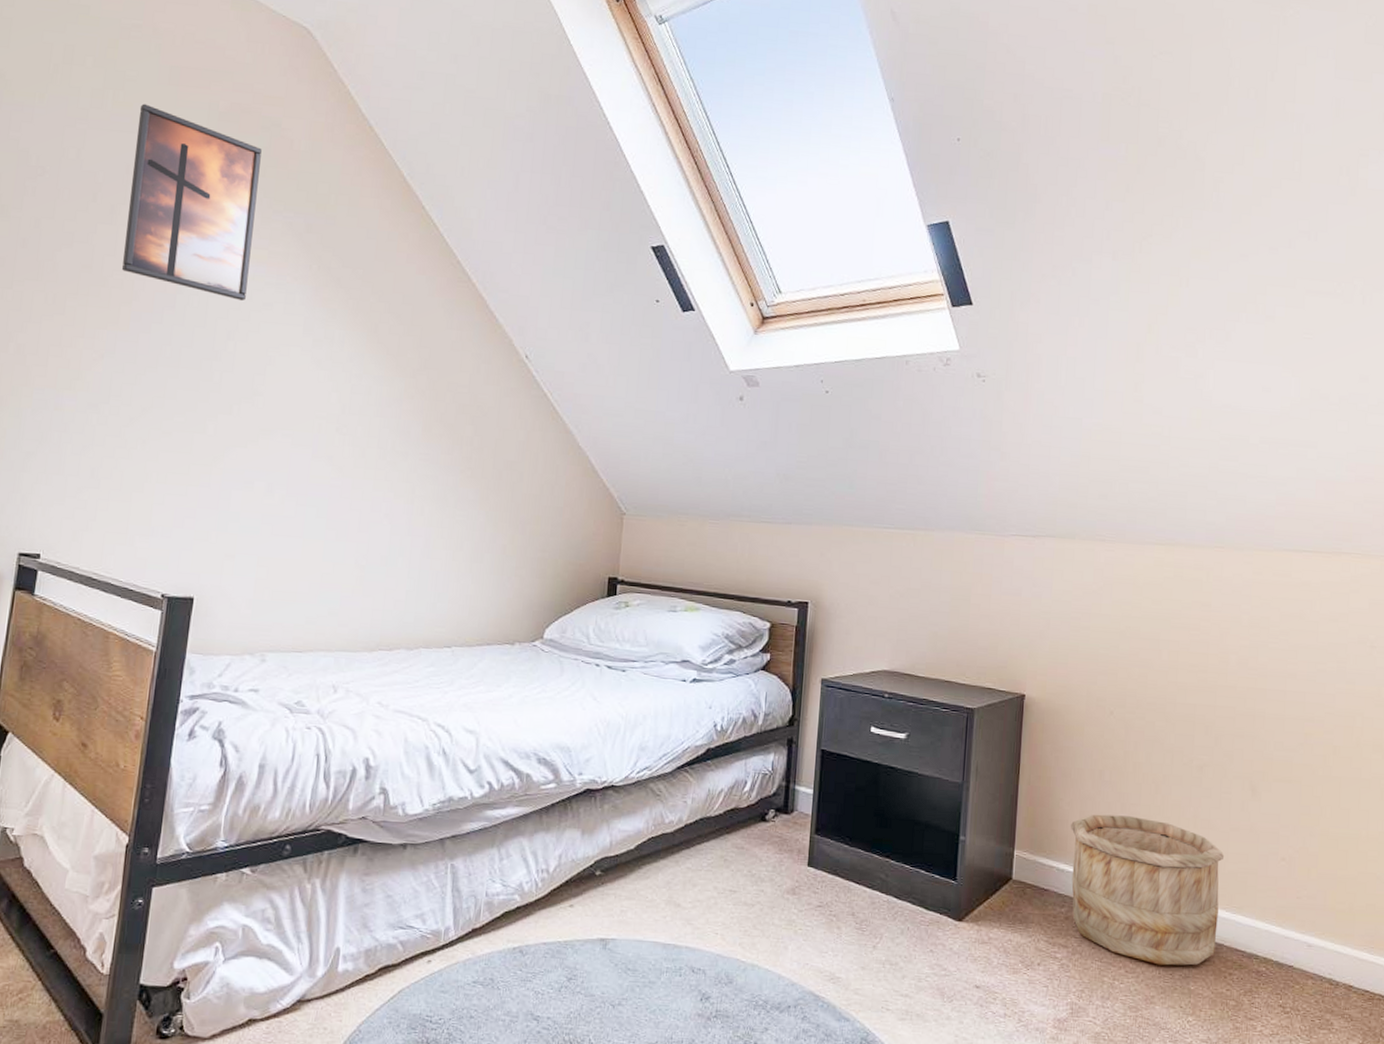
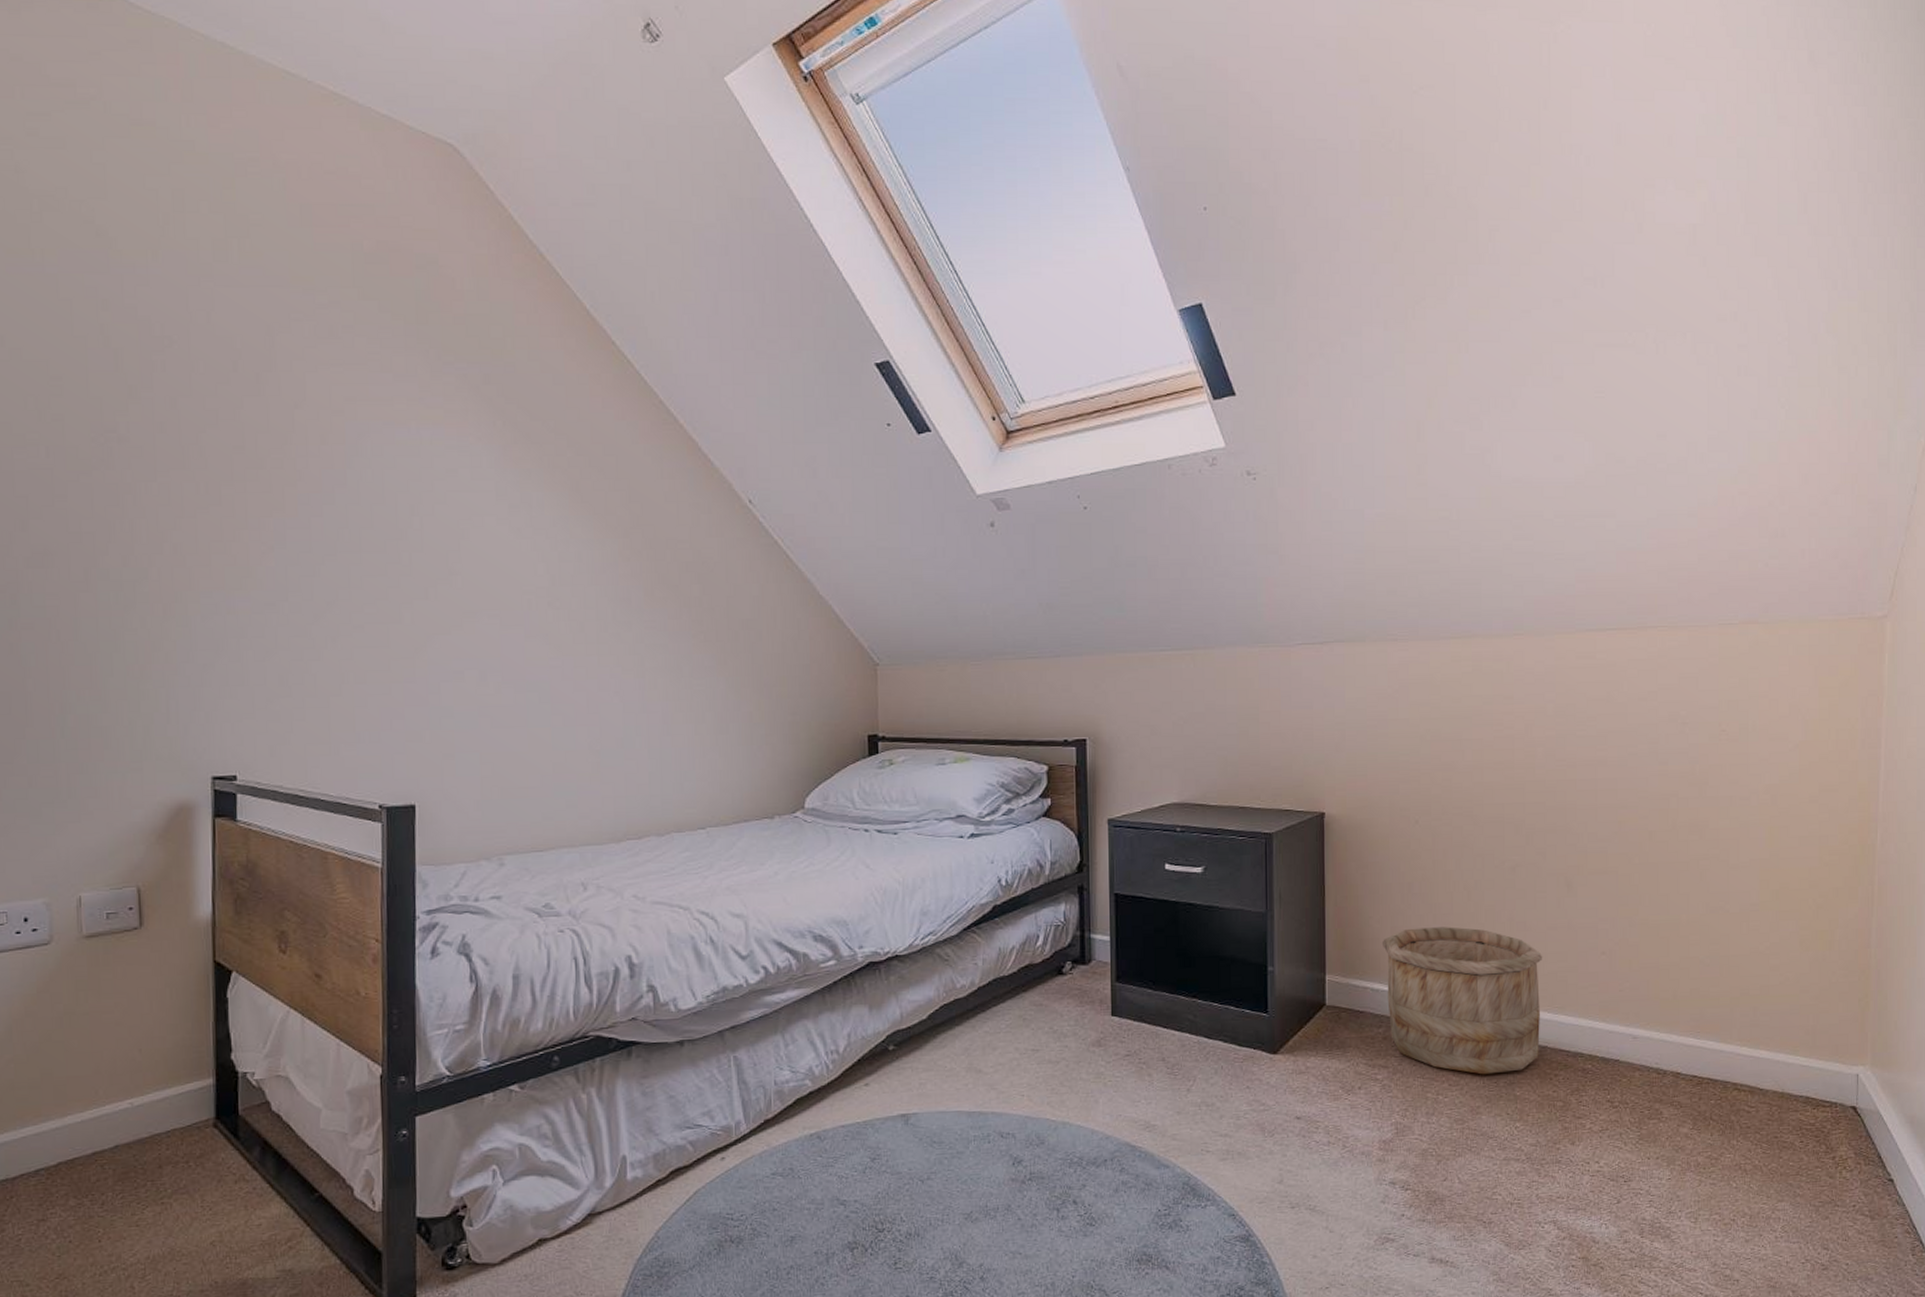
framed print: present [122,103,262,301] -> none [271,251,426,469]

